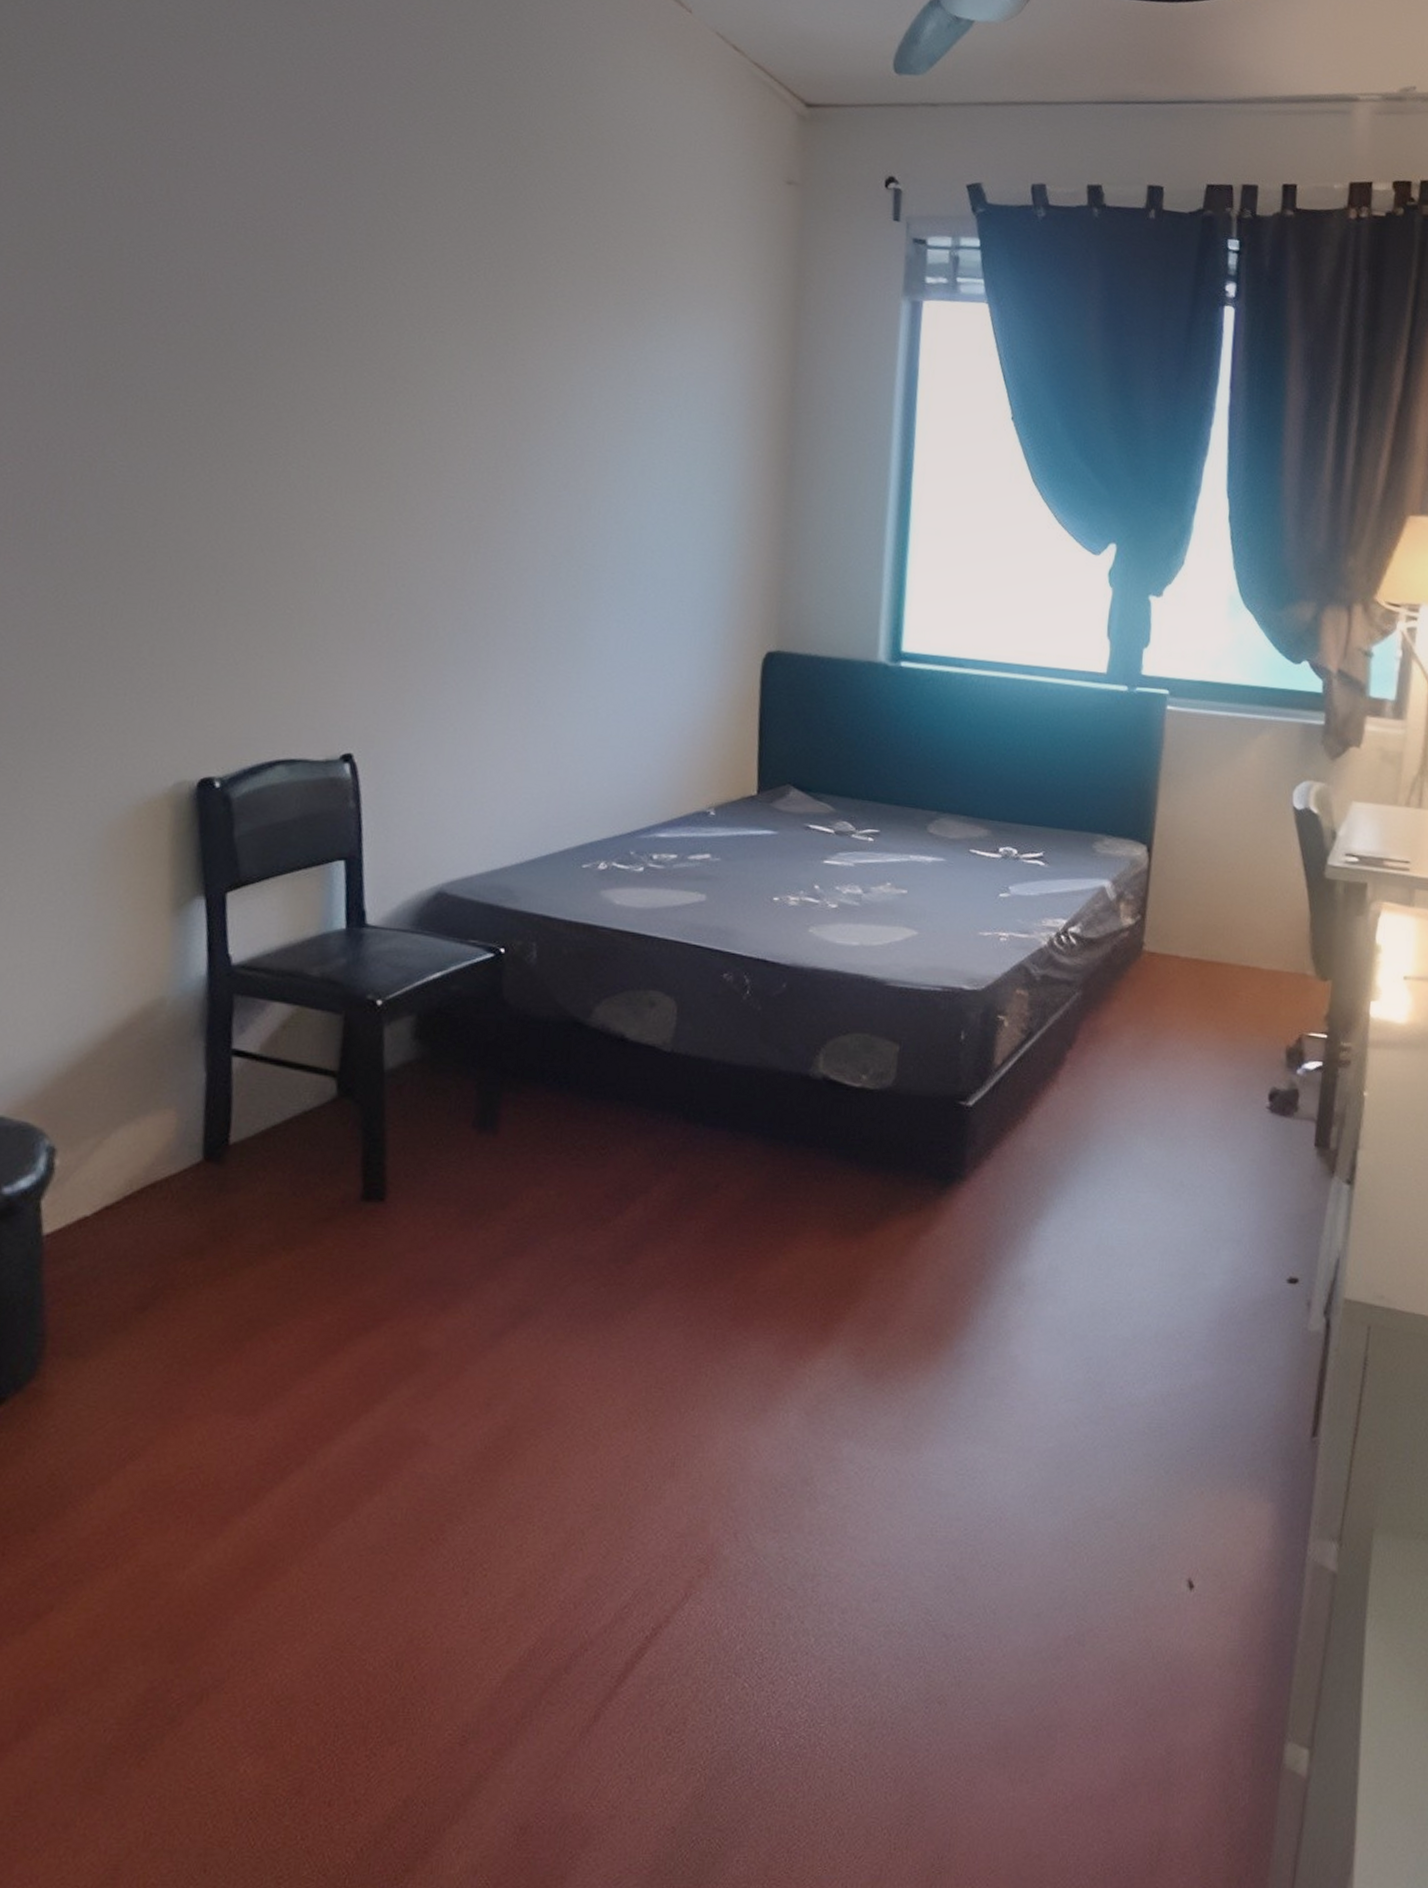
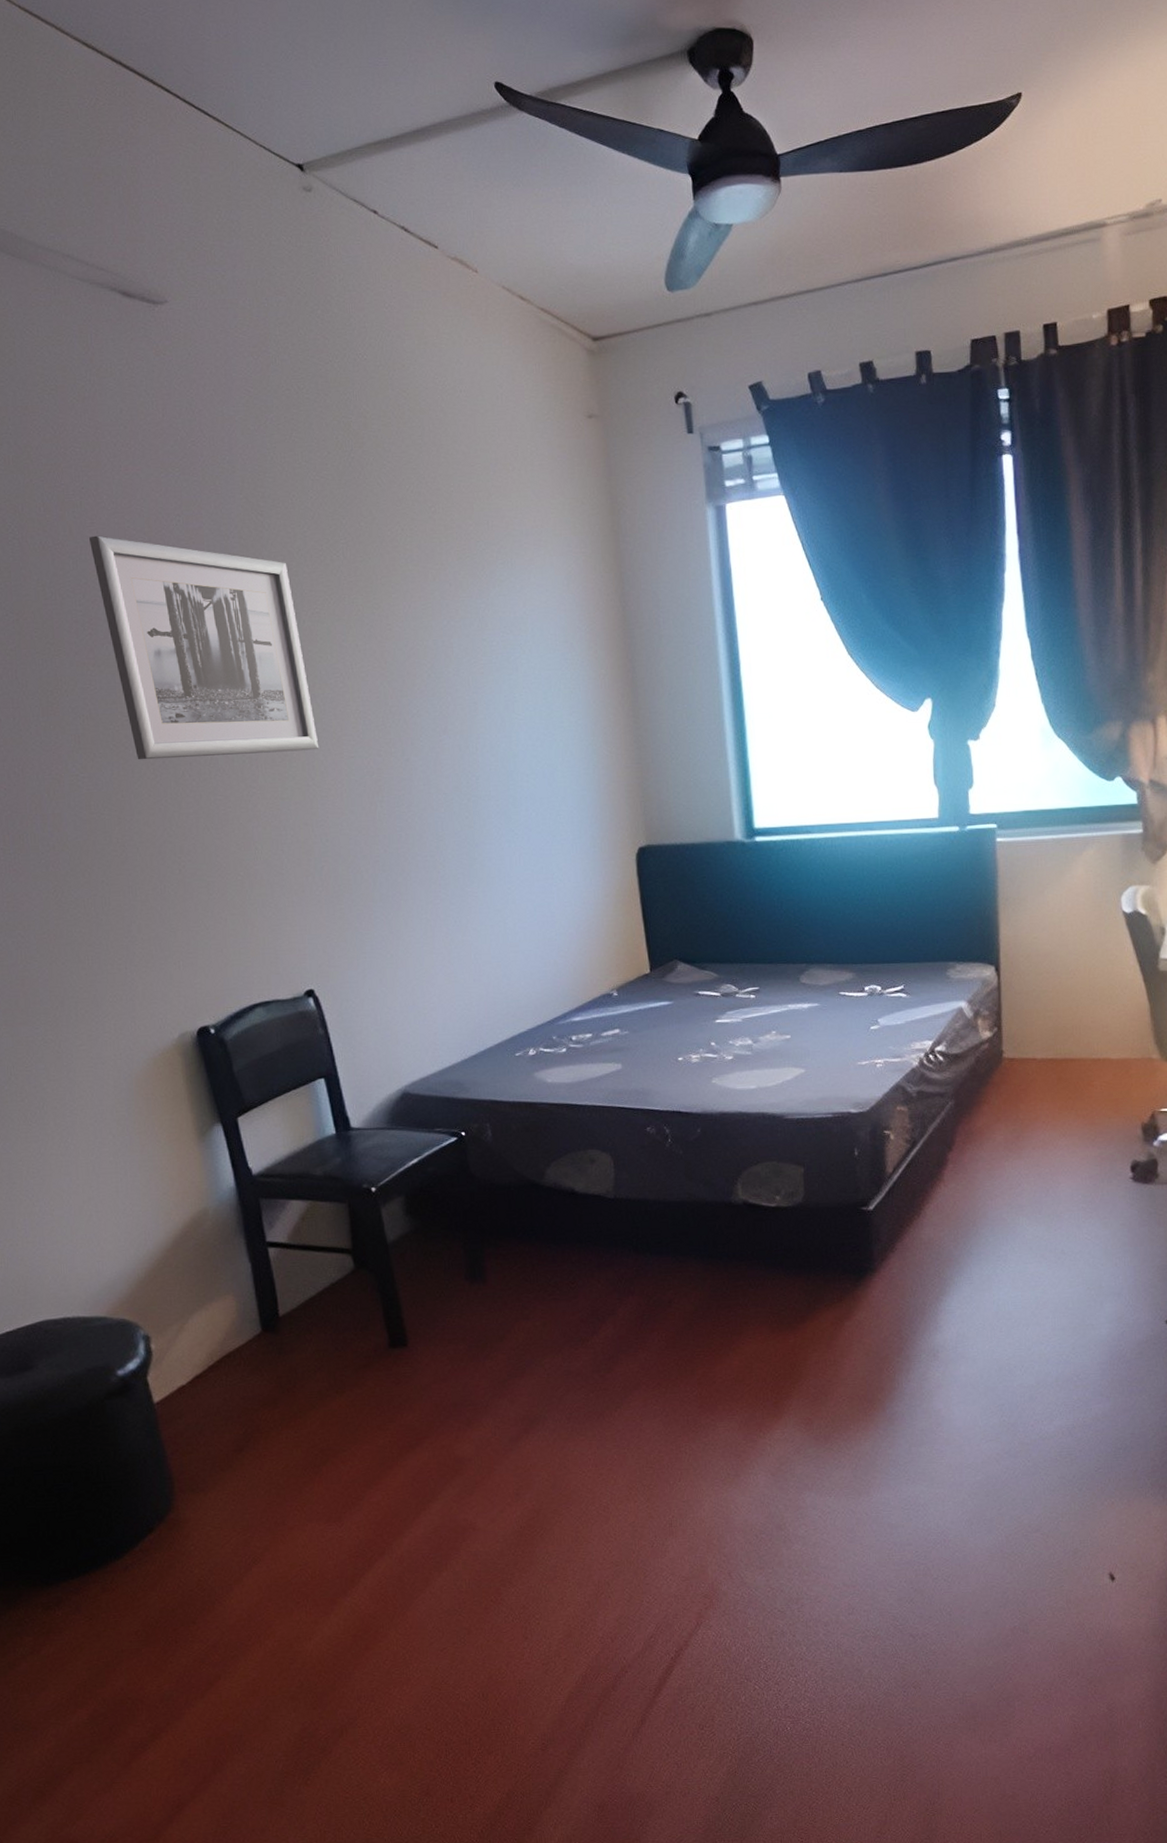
wall art: none [188,201,417,482] -> present [89,535,320,760]

